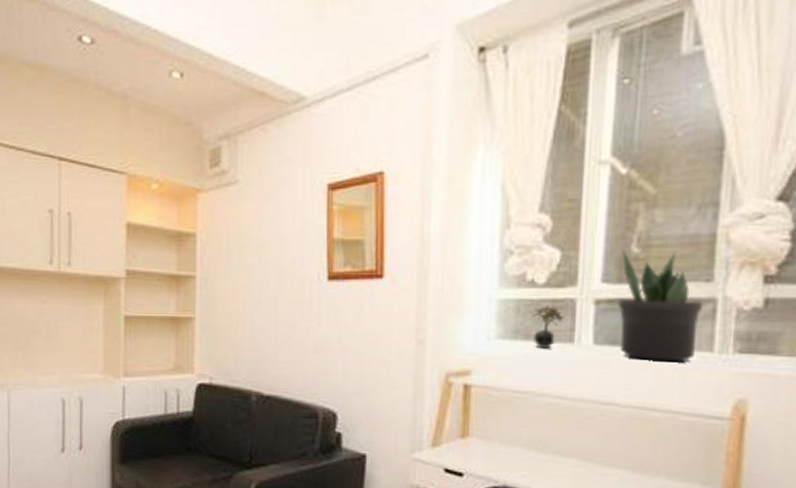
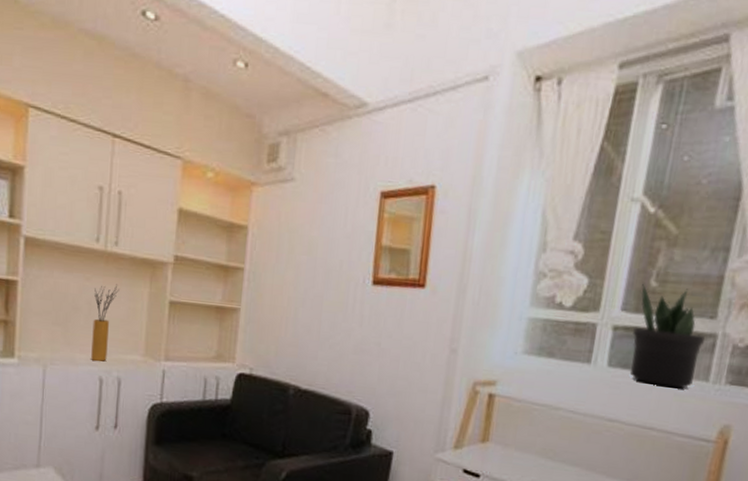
vase: none [51,304,75,383] -> present [91,284,119,362]
succulent plant: present [531,305,565,349] -> none [554,326,586,367]

